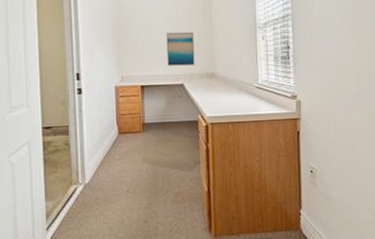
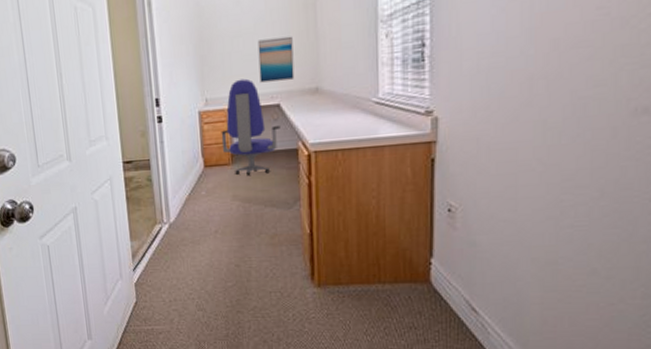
office chair: none [134,62,184,143] -> present [221,78,280,177]

